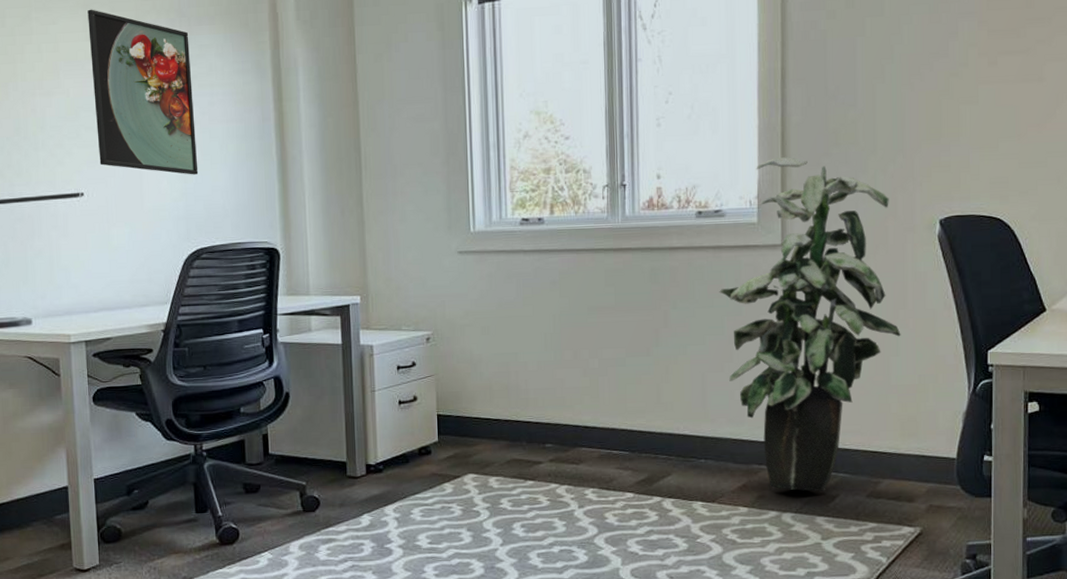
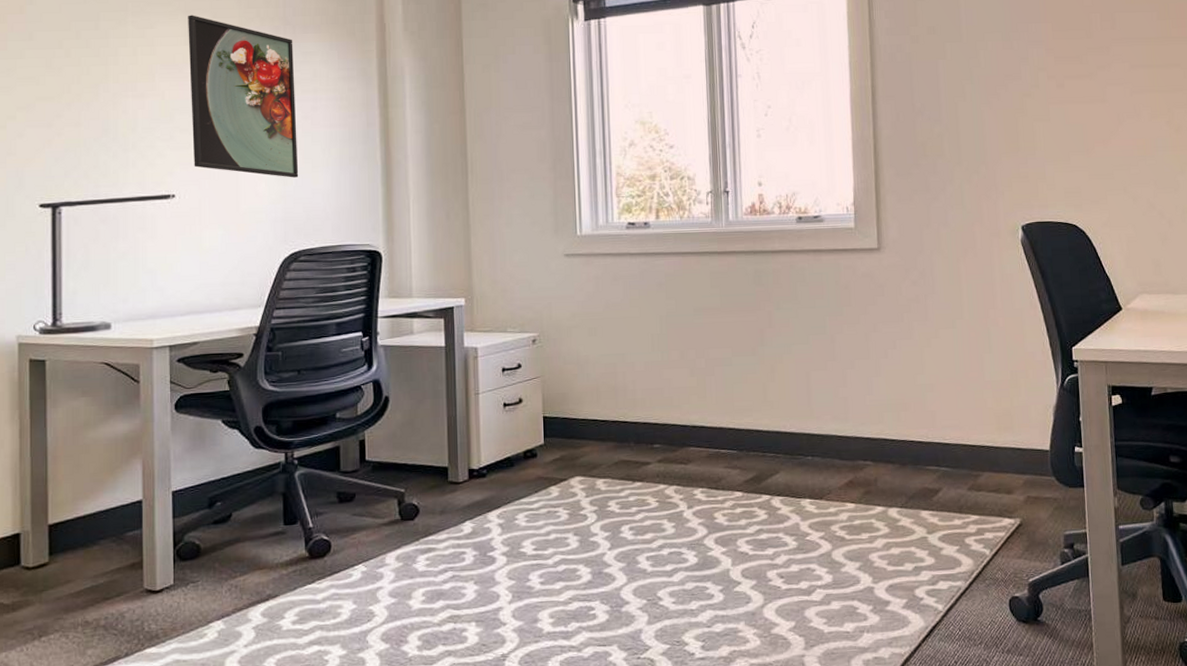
indoor plant: present [719,157,901,492] -> none [820,167,992,486]

